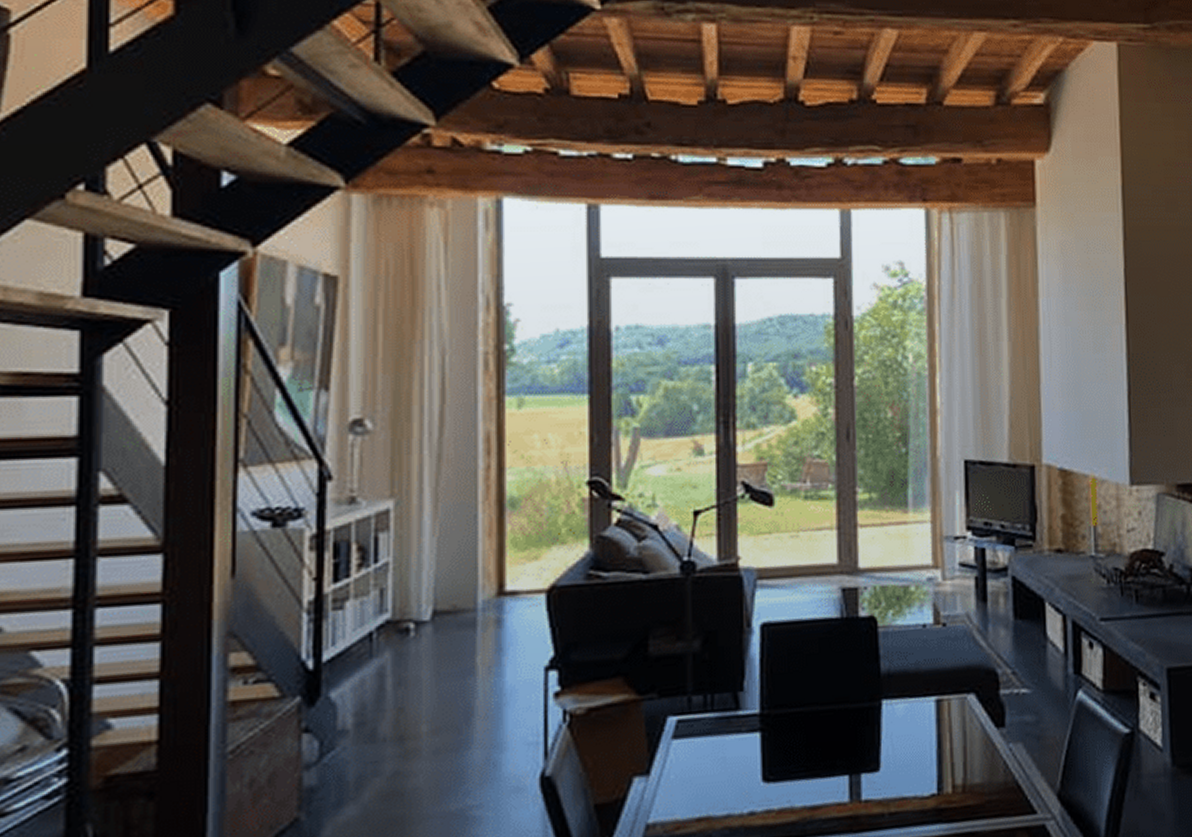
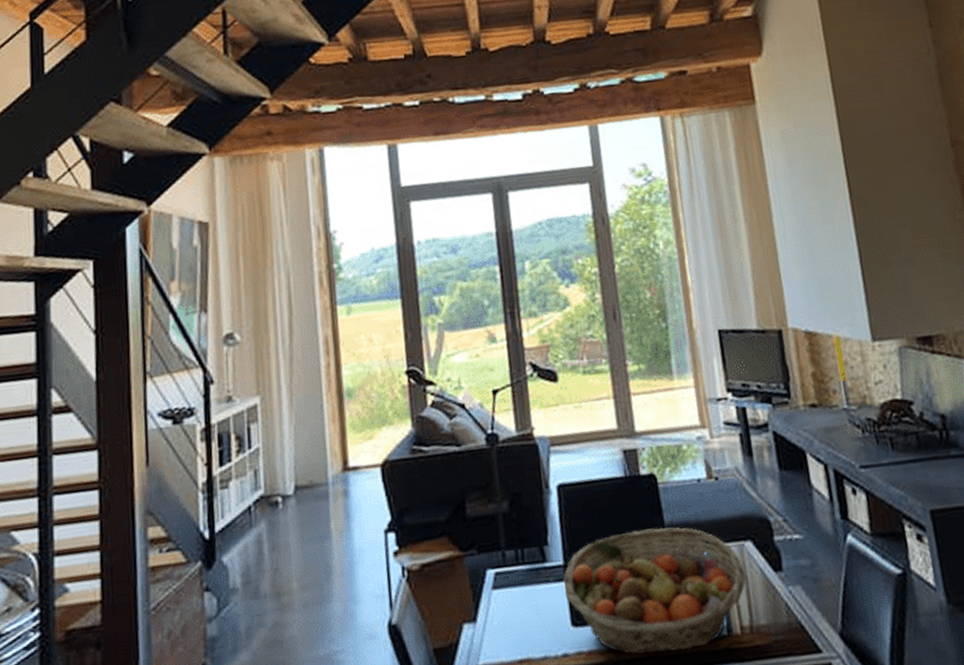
fruit basket: none [757,676,965,815] -> present [563,527,747,656]

